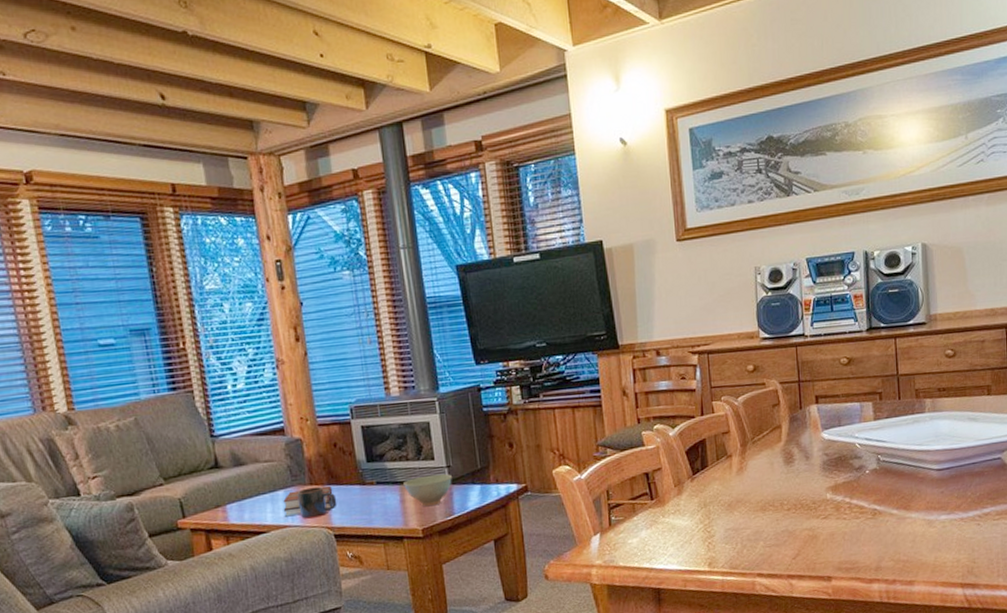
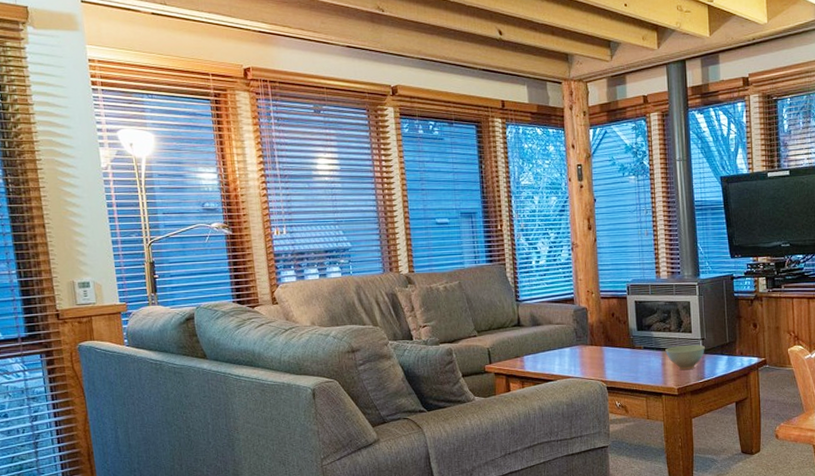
books: present [283,485,333,517] -> none [568,347,609,370]
mug: present [297,486,337,520] -> none [580,347,611,373]

